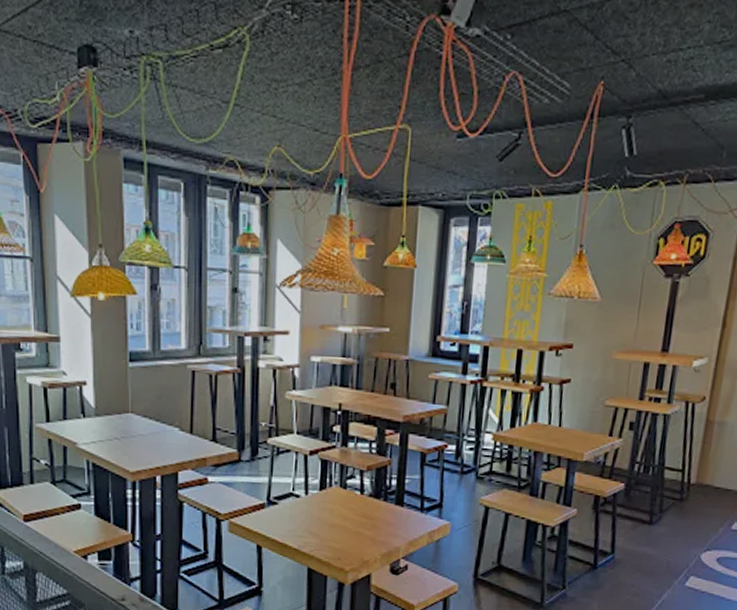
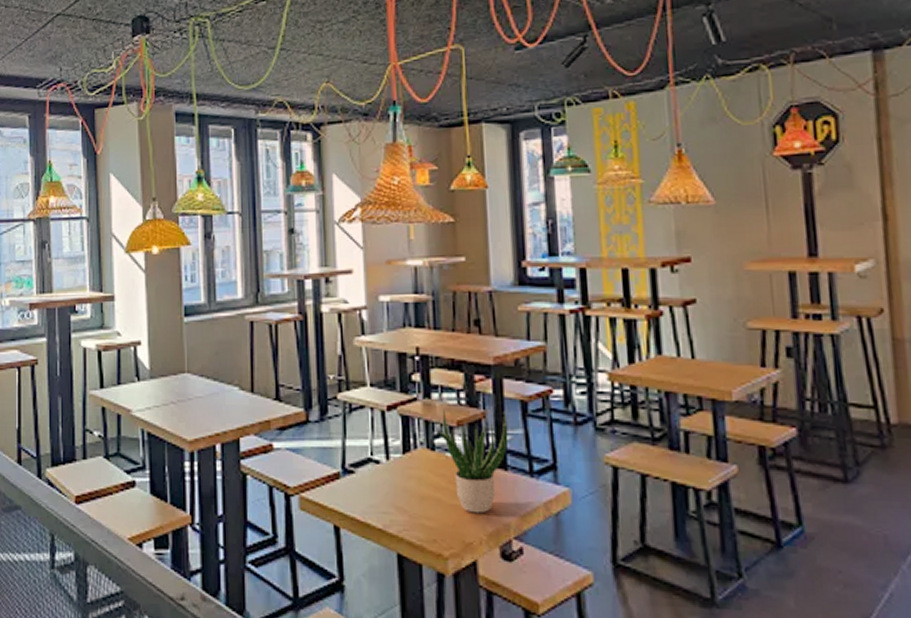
potted plant: none [349,456,409,539] -> present [436,409,509,514]

